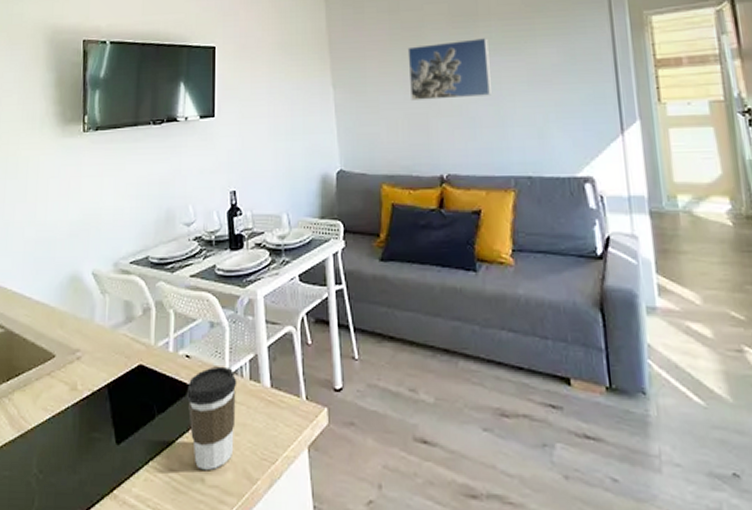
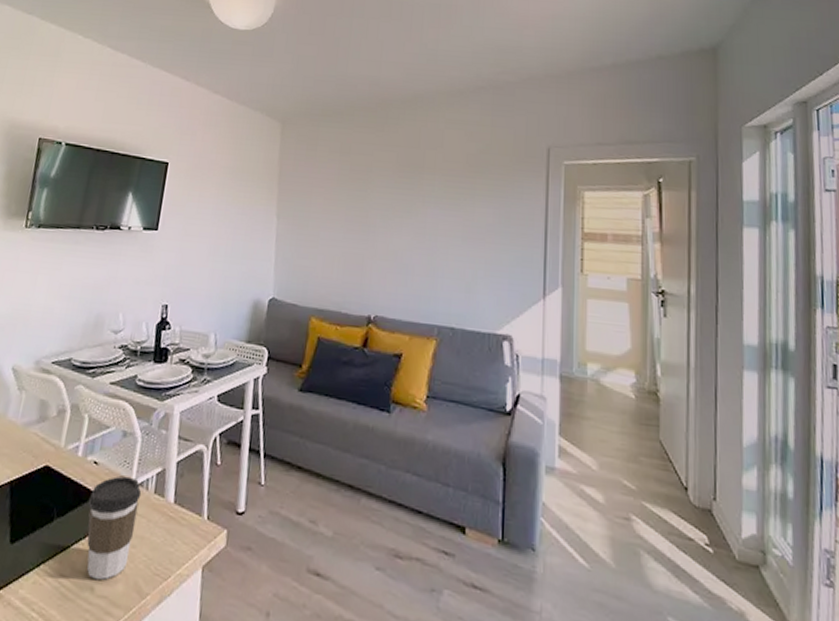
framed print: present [407,38,491,101] -> none [350,188,430,246]

